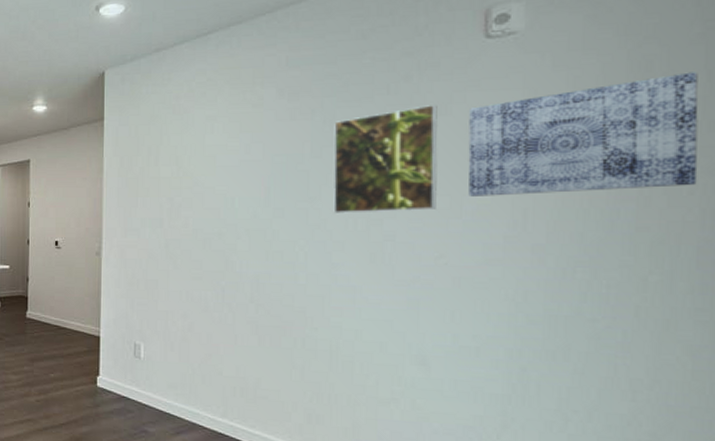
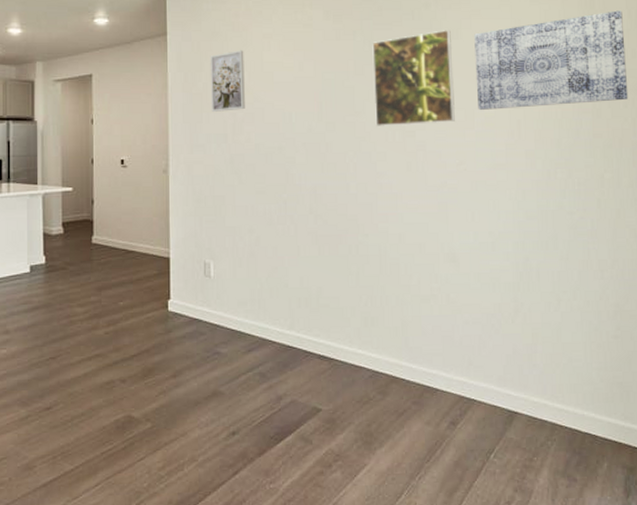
wall art: none [147,133,184,196] -> present [210,50,245,112]

